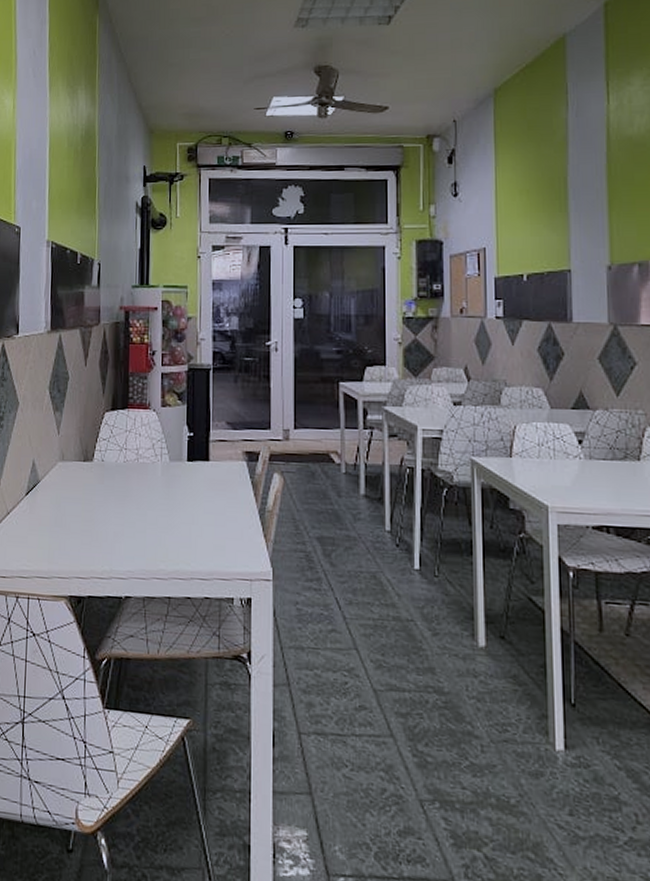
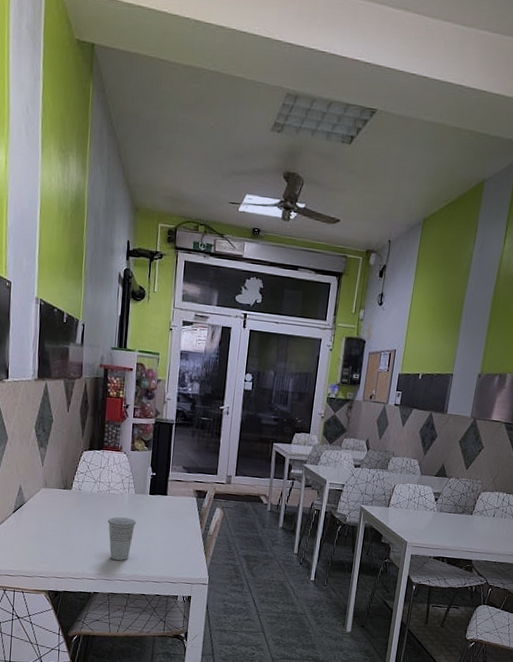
cup: none [138,493,174,551] -> present [107,517,137,561]

